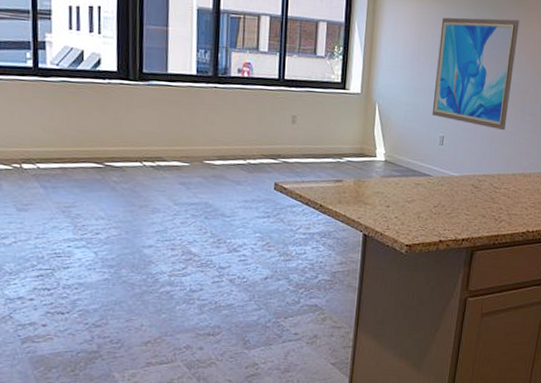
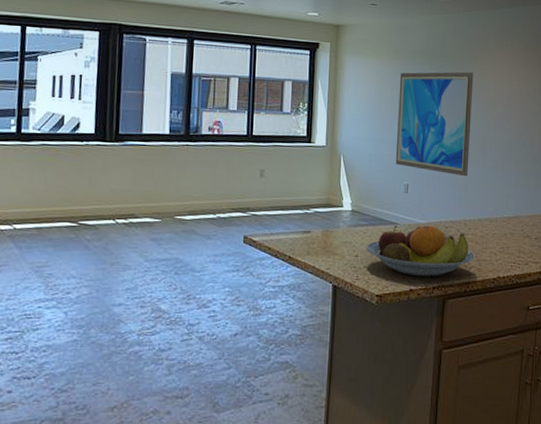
fruit bowl: none [397,177,507,229] -> present [365,225,476,277]

